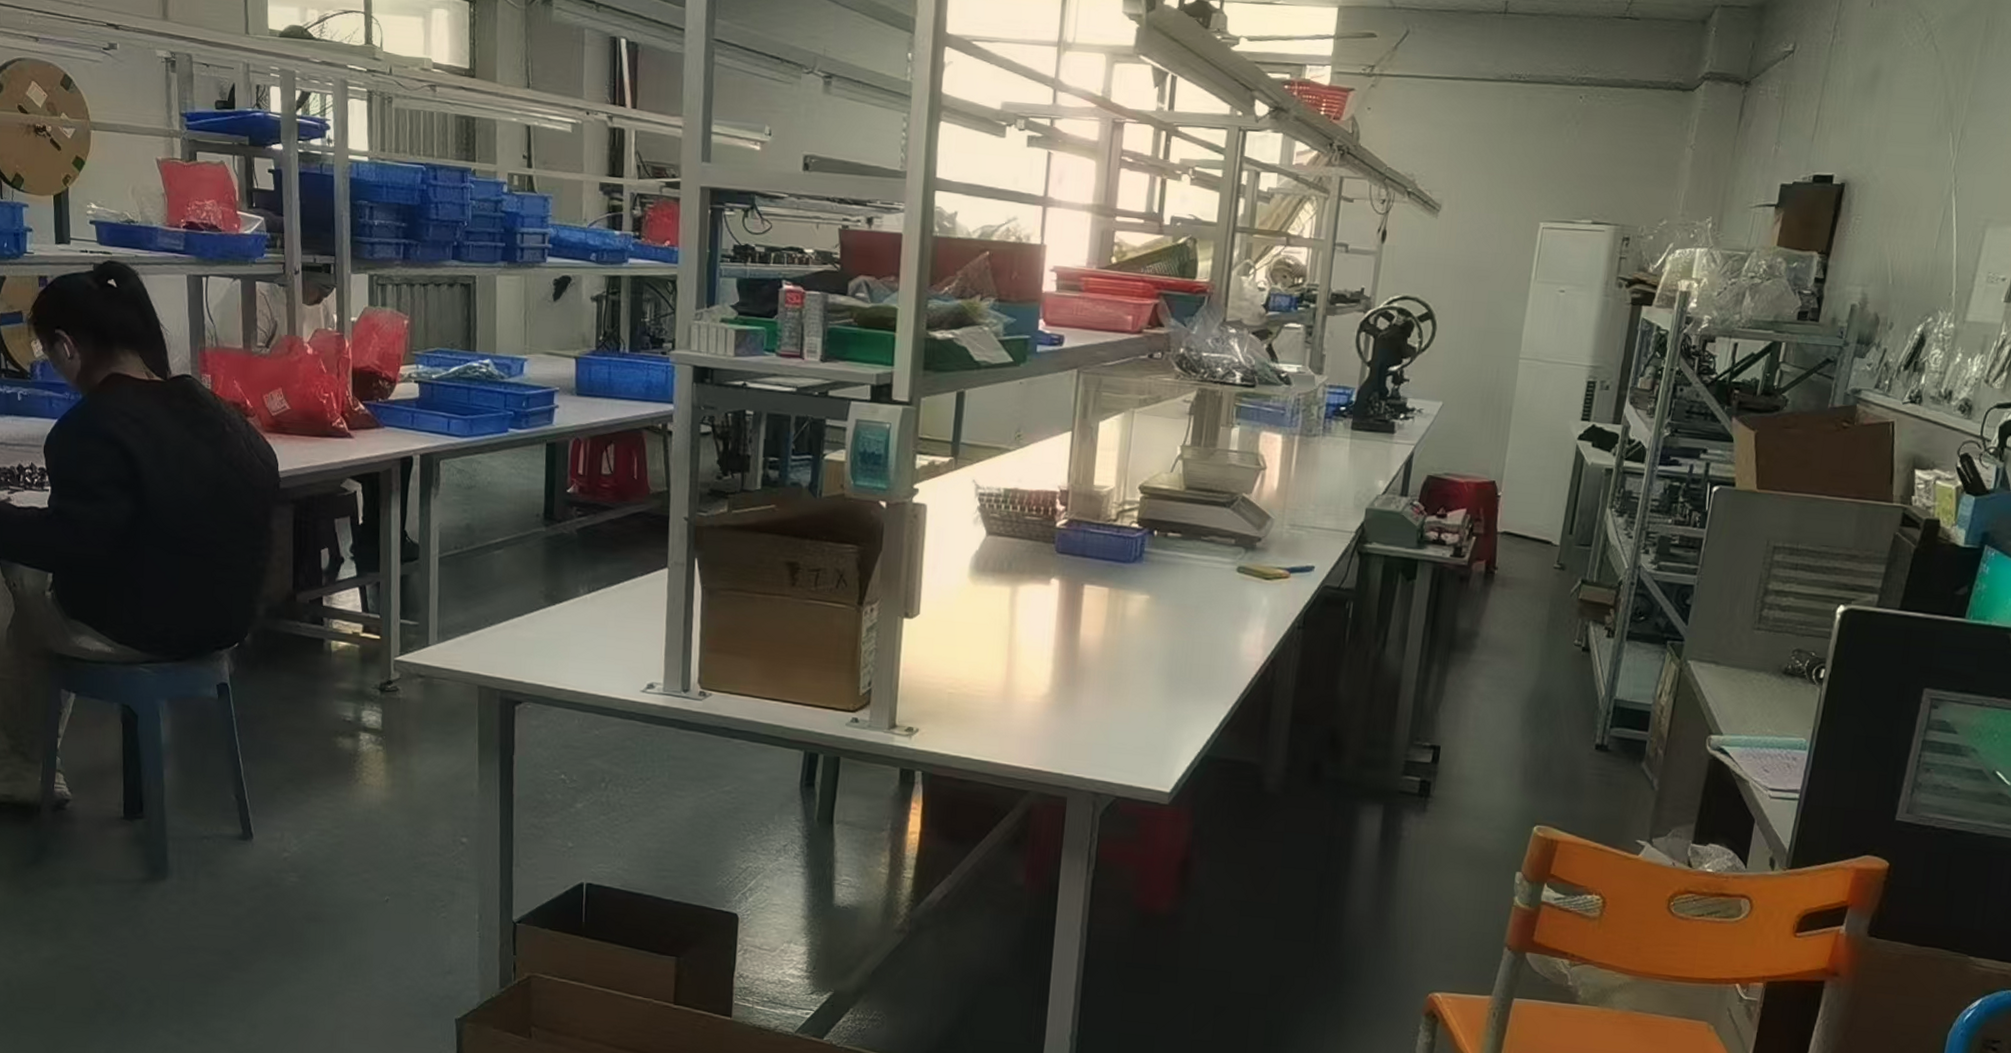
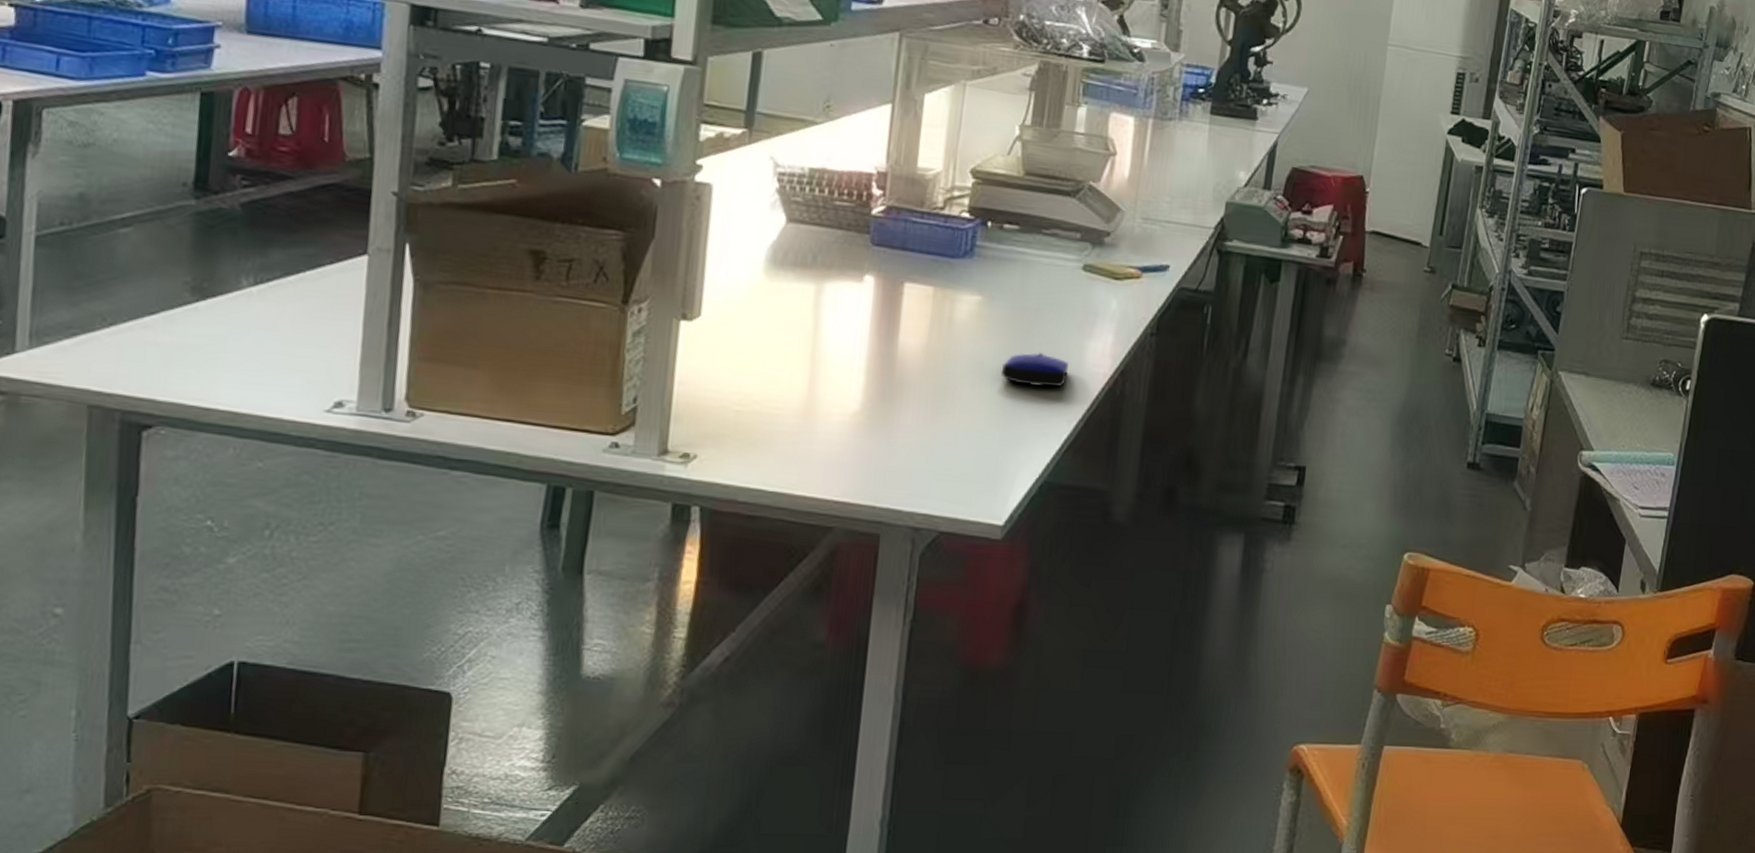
computer mouse: none [1166,644,1225,674] -> present [1001,353,1069,387]

